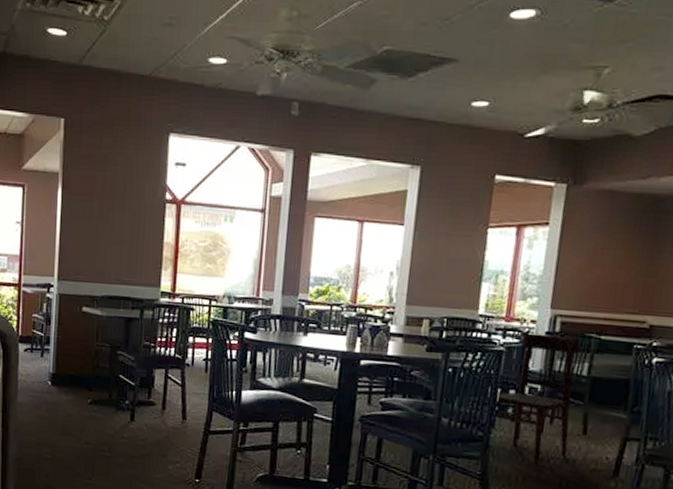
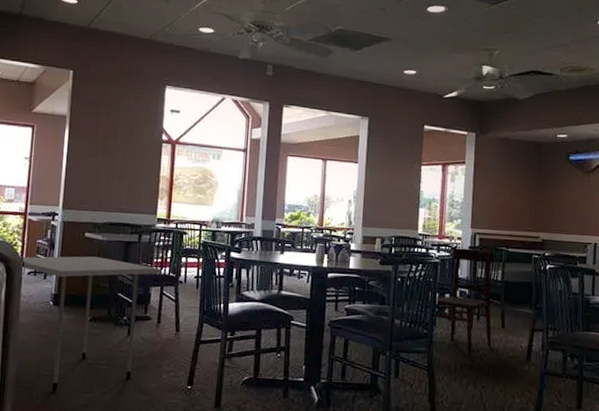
dining table: none [17,332,166,476] -> present [21,256,162,392]

